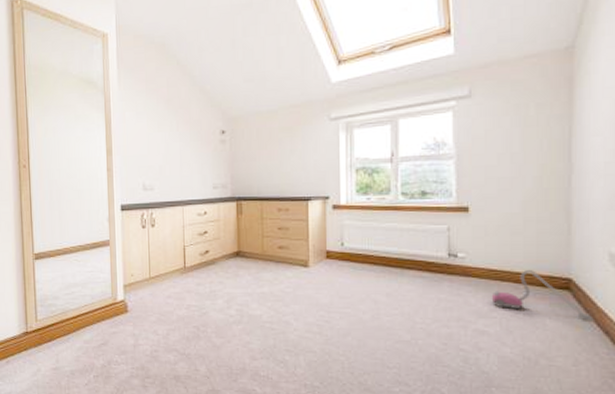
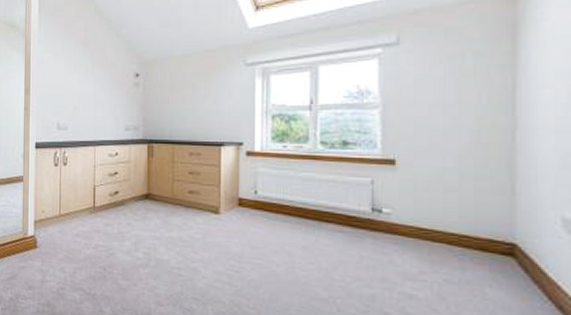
vacuum cleaner: present [491,269,594,321] -> none [420,230,544,294]

